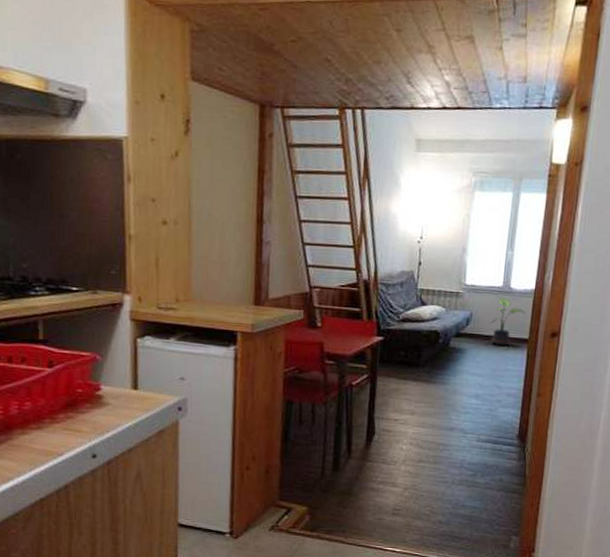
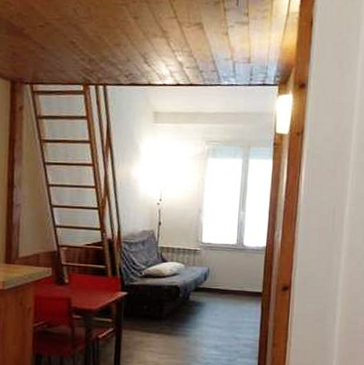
potted plant: present [488,297,525,346] -> none [225,254,258,299]

